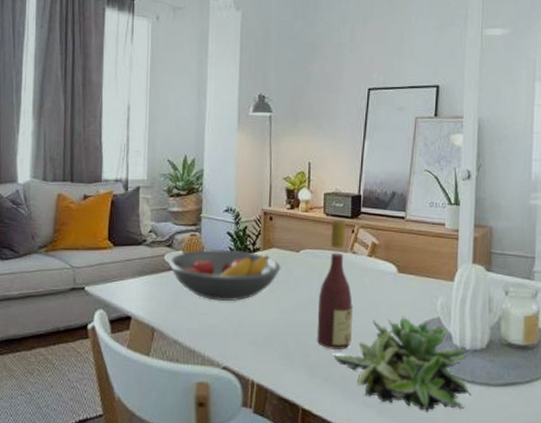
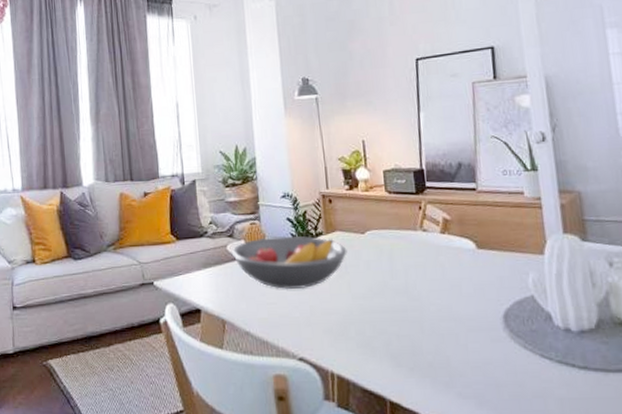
wine bottle: present [316,220,354,349] -> none [392,197,435,336]
succulent plant: present [333,316,473,413] -> none [417,296,587,404]

